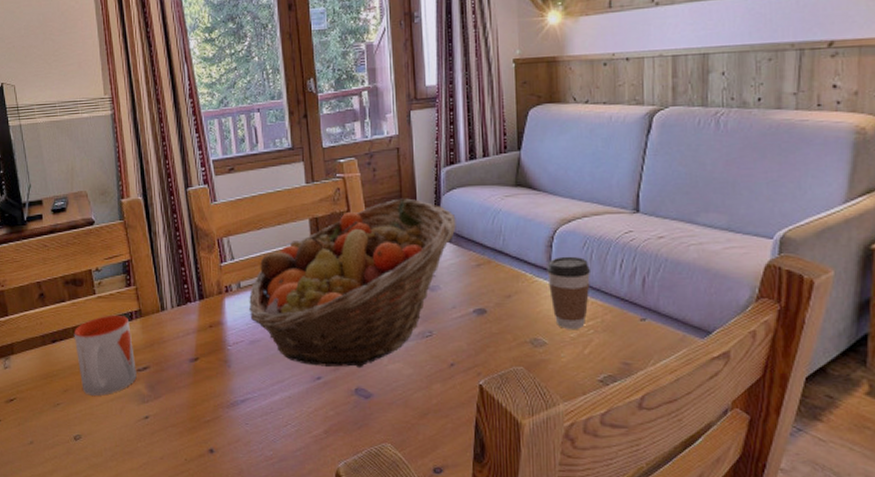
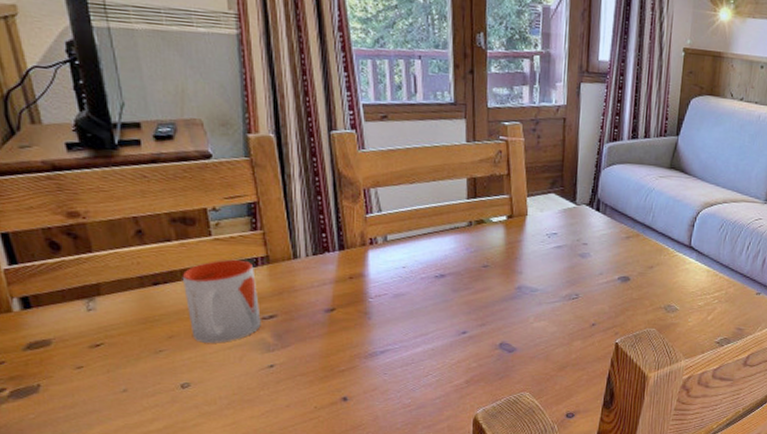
fruit basket: present [248,198,456,369] -> none [394,168,613,325]
coffee cup: present [547,256,592,329] -> none [686,235,724,299]

